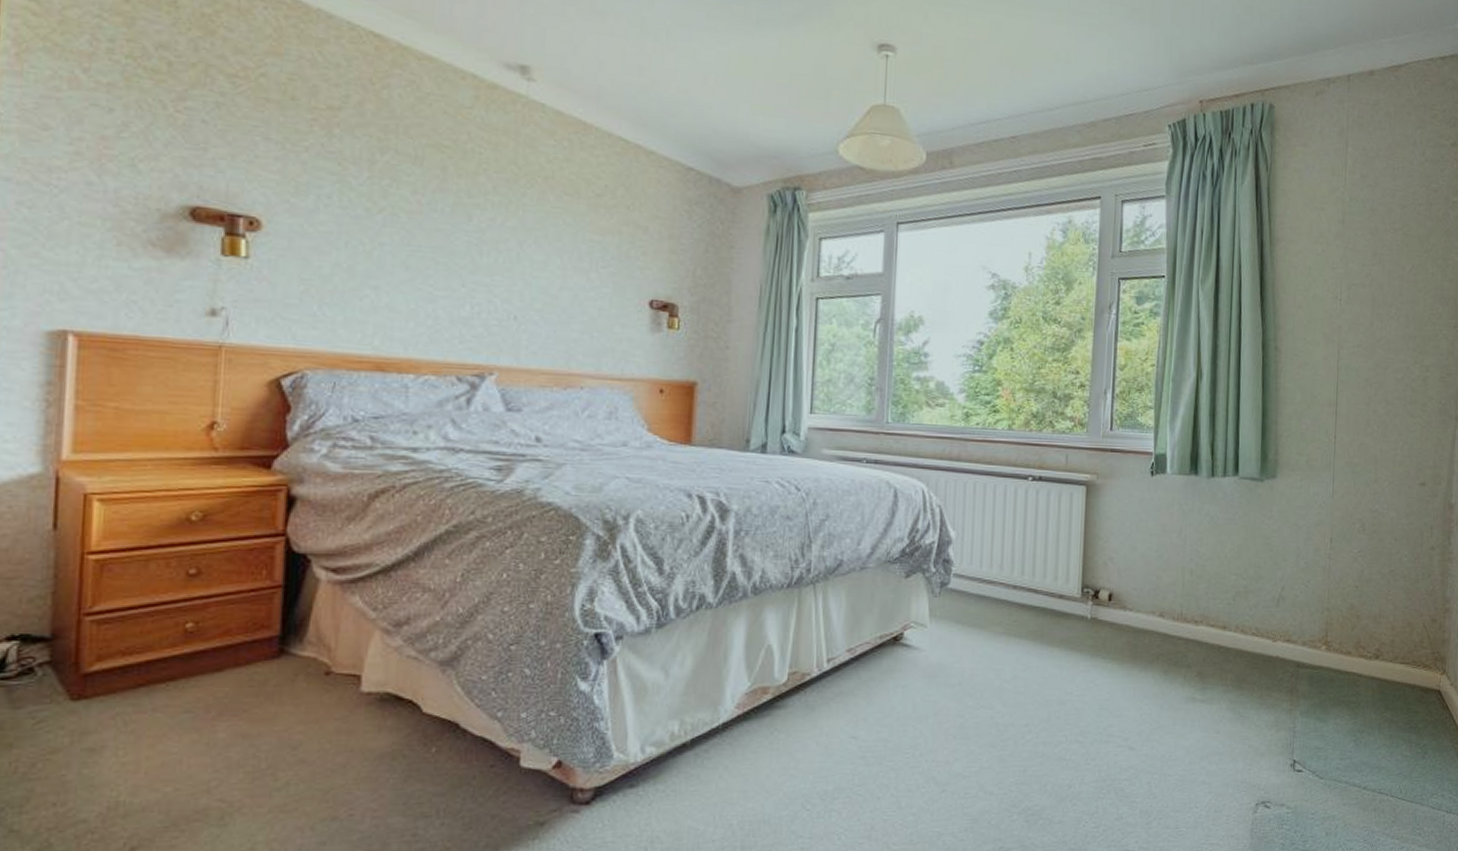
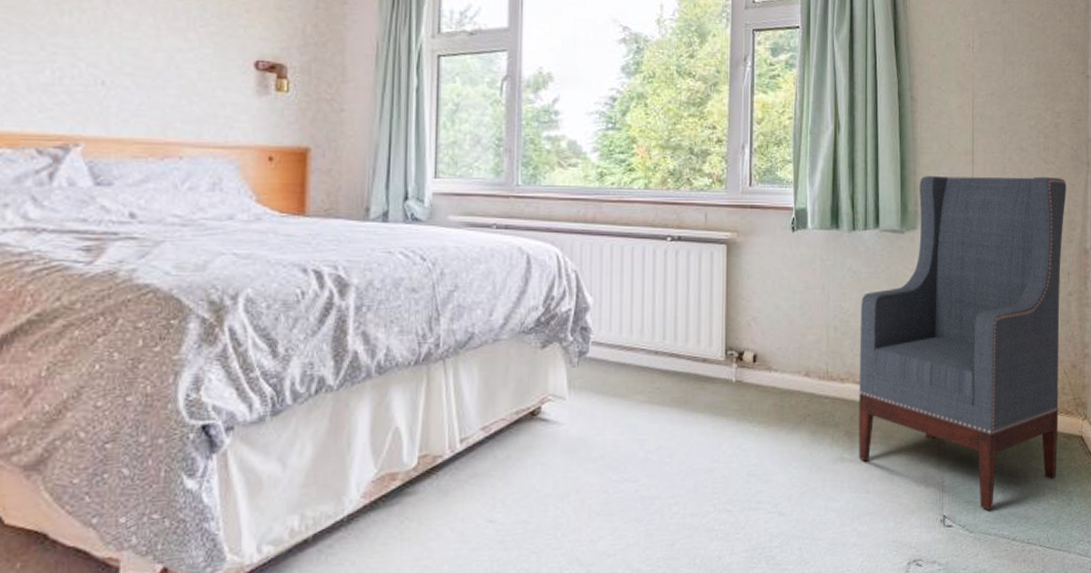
armchair: none [1210,426,1433,758] -> present [858,176,1066,510]

